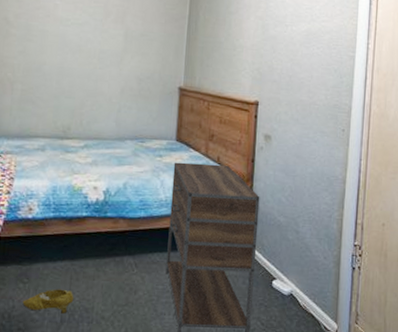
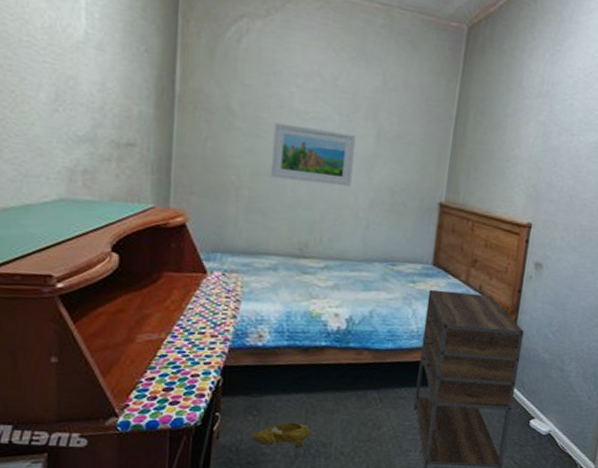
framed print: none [39,28,108,77] -> present [270,122,356,187]

